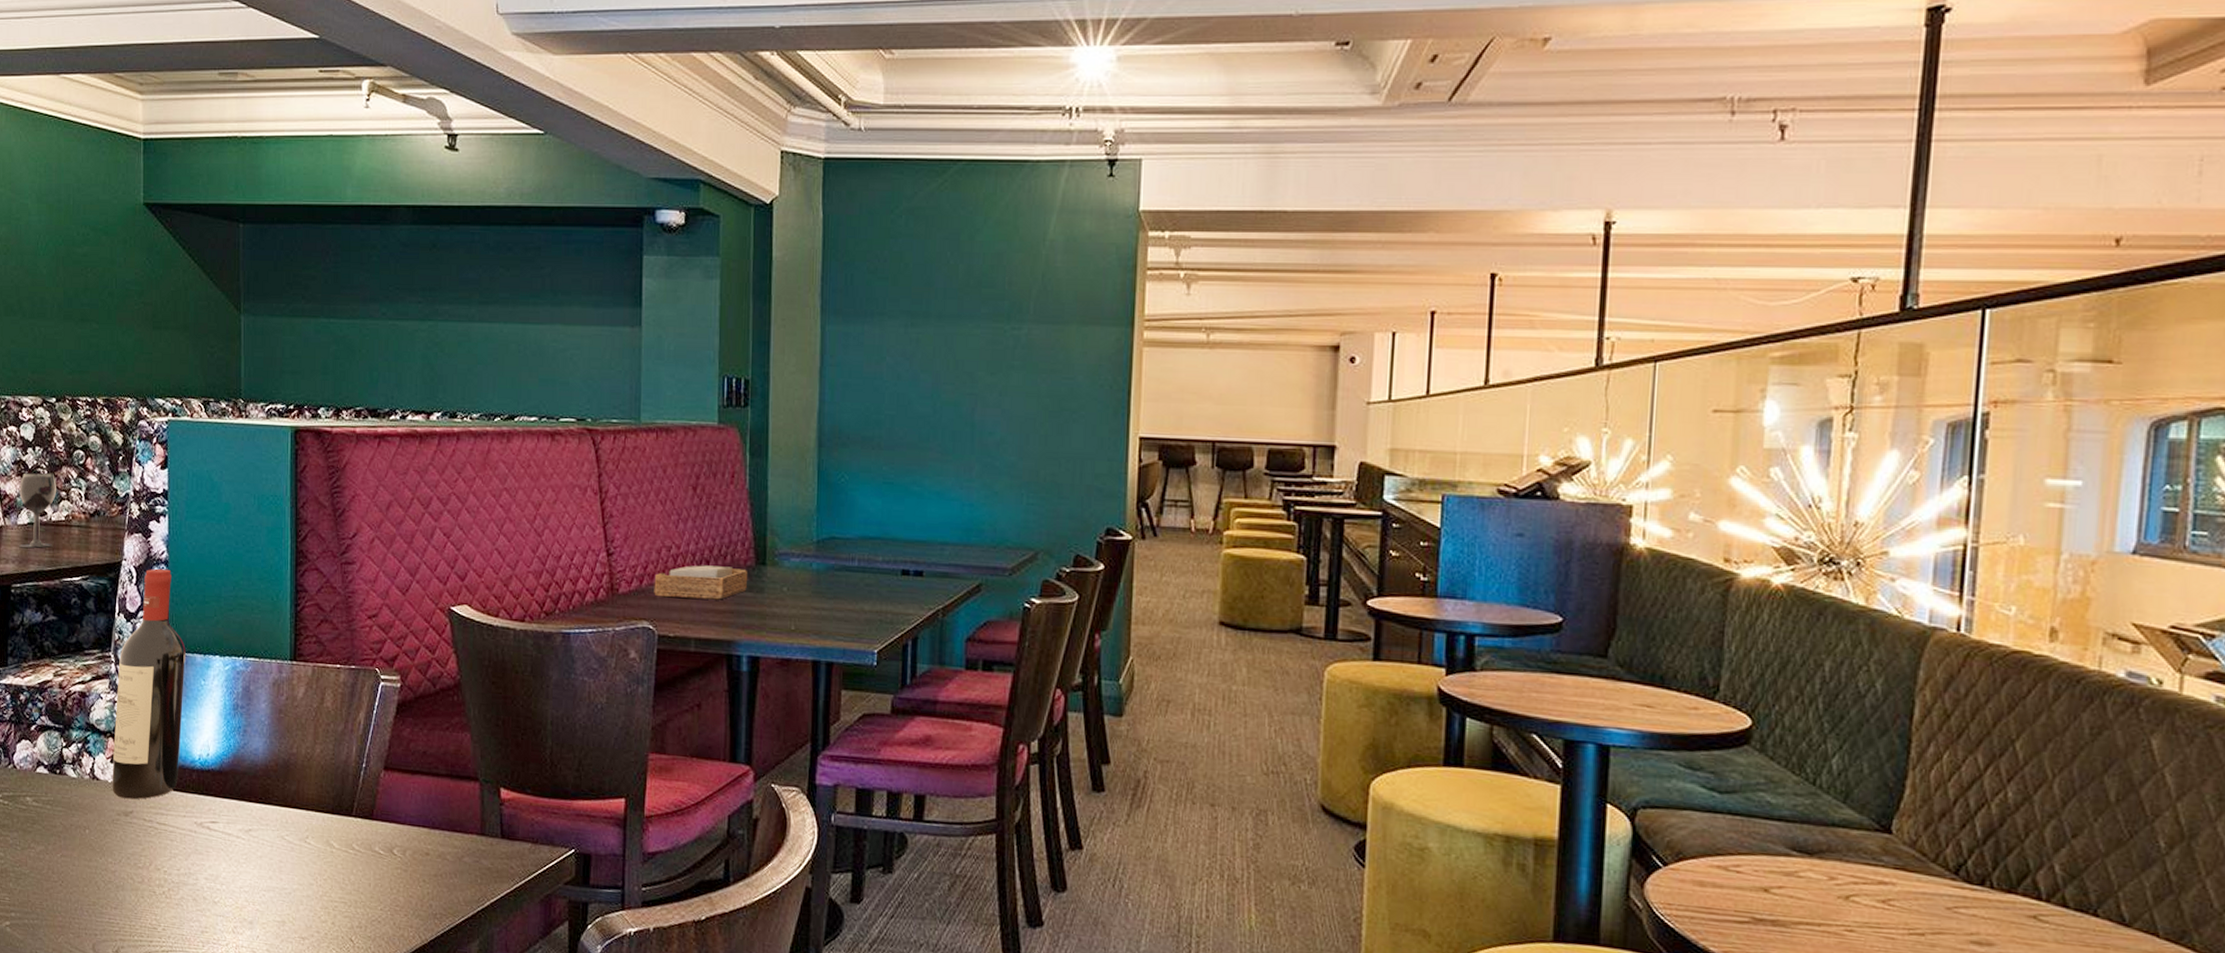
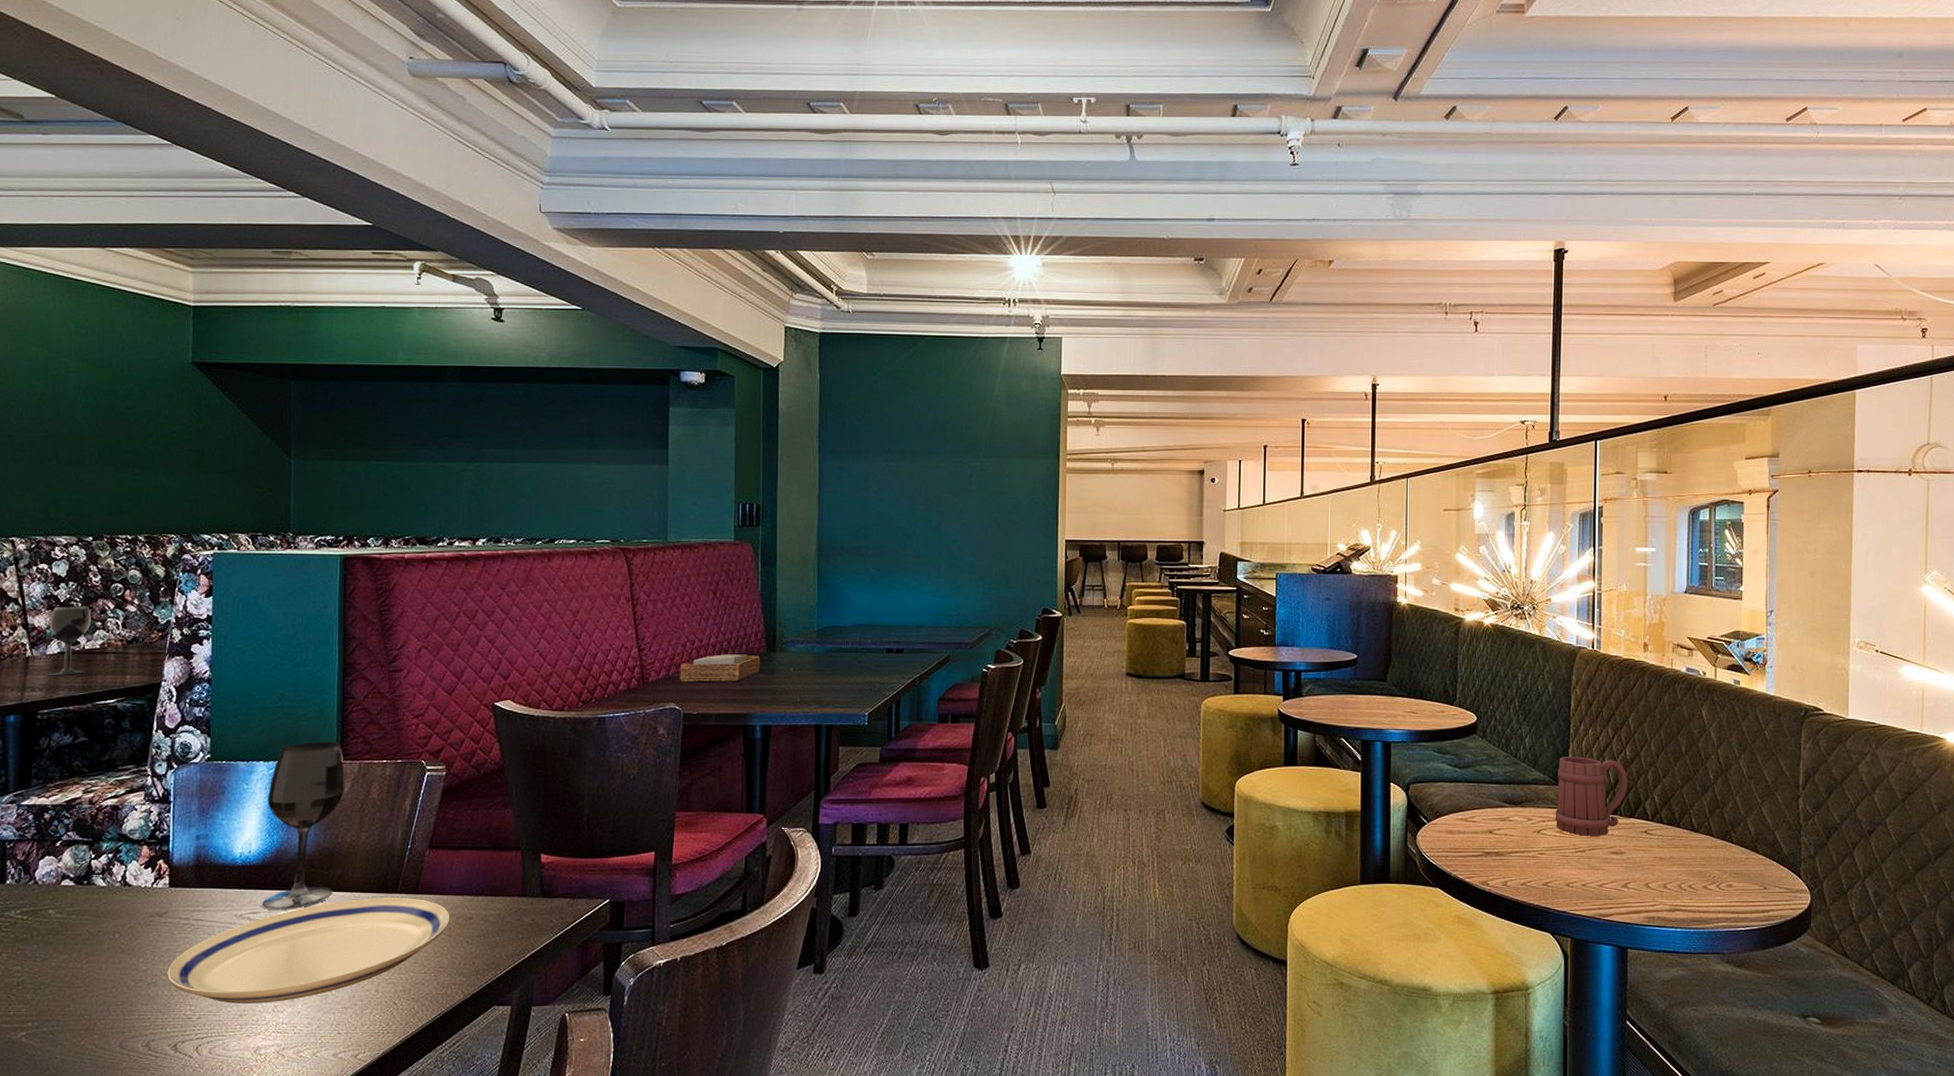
wine bottle: present [112,568,186,800] -> none [145,686,228,901]
plate: none [134,818,406,923] -> present [167,898,450,1004]
wine glass: none [220,638,299,823] -> present [261,742,345,911]
beer mug: none [1875,790,2007,915] -> present [1555,756,1627,836]

